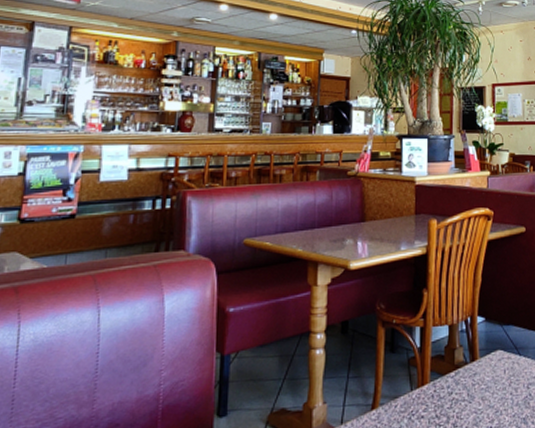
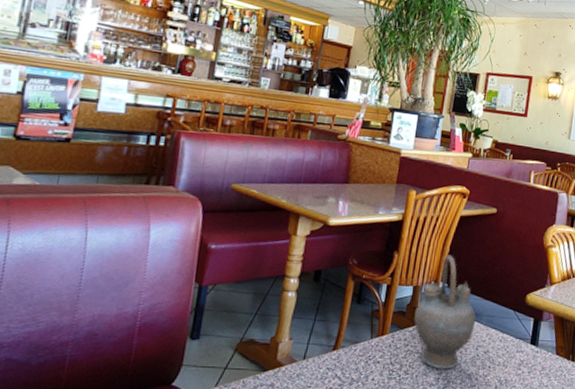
teapot: none [456,285,522,417] -> present [415,255,476,370]

